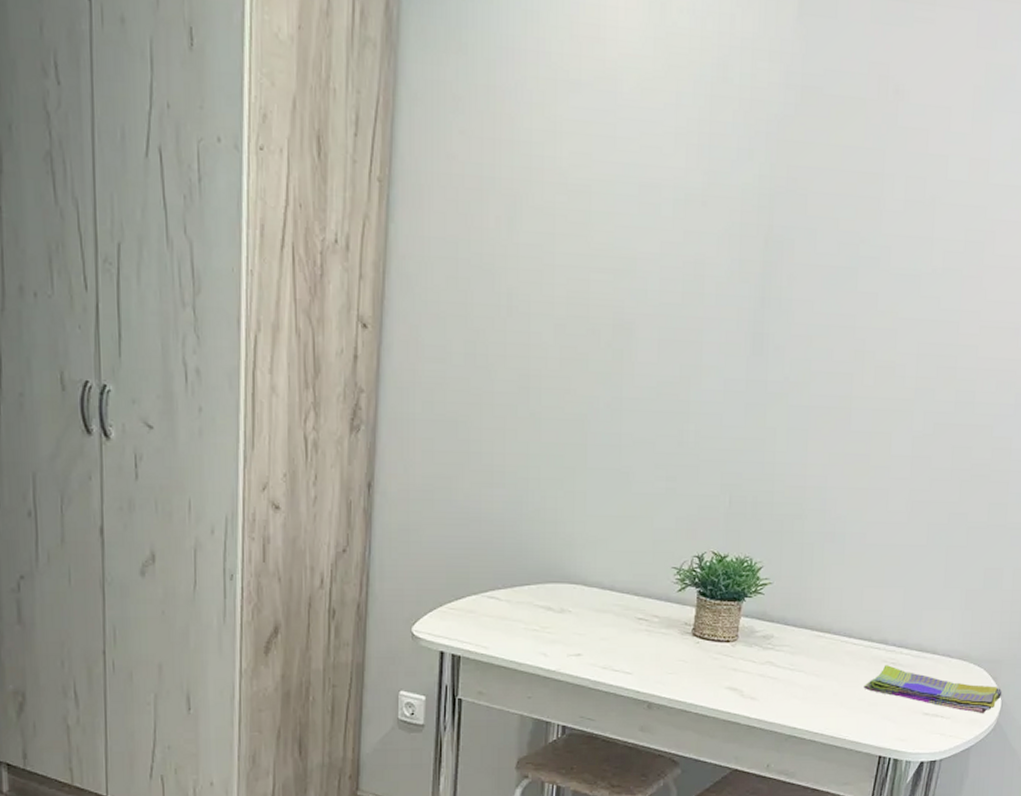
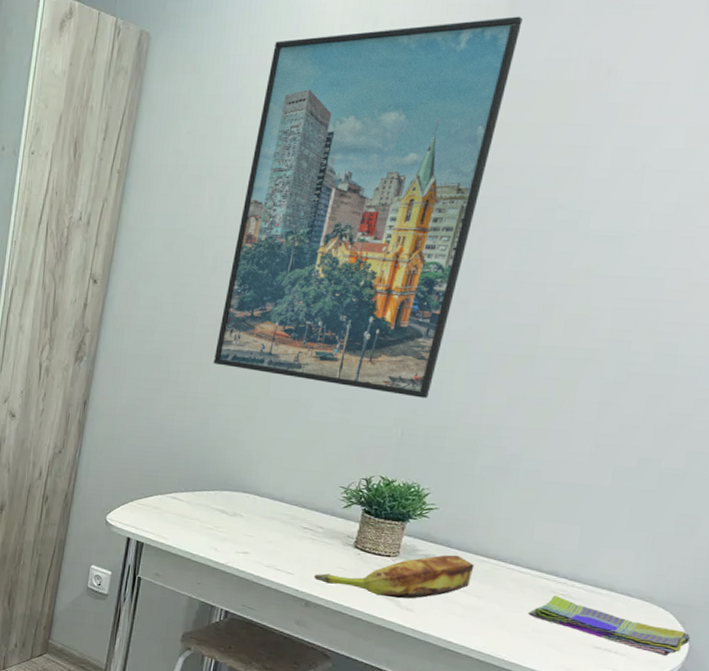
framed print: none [519,17,812,460] -> present [213,16,523,398]
banana: none [654,633,811,688] -> present [314,555,475,599]

